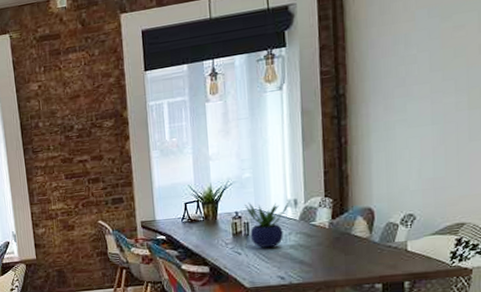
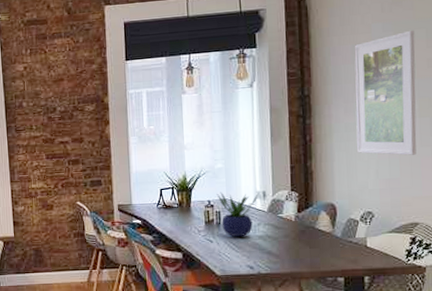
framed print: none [395,13,465,153] -> present [354,30,417,156]

